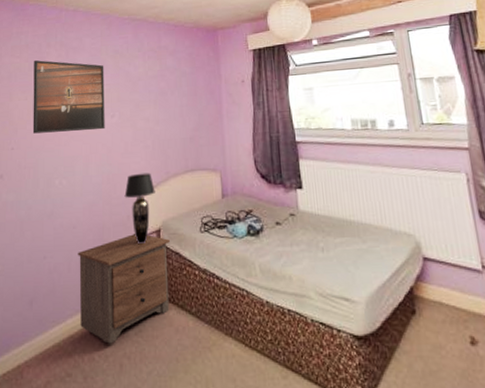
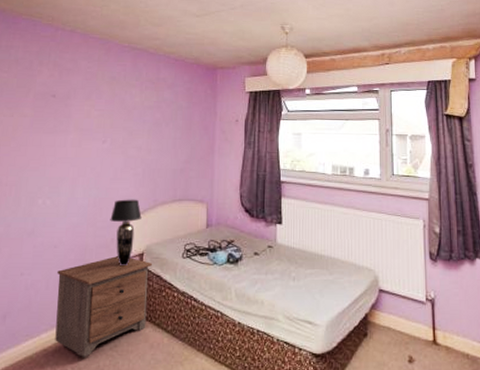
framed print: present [32,60,105,134] -> none [17,78,99,154]

